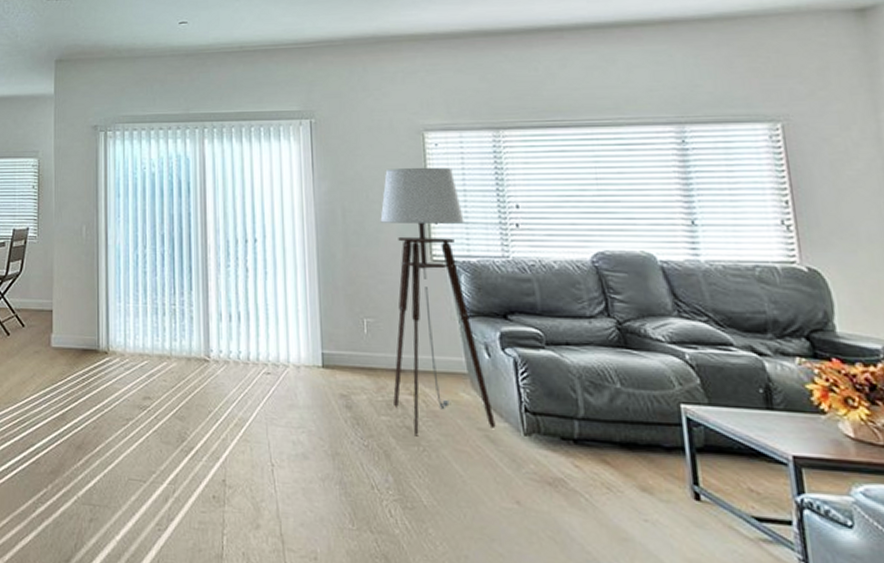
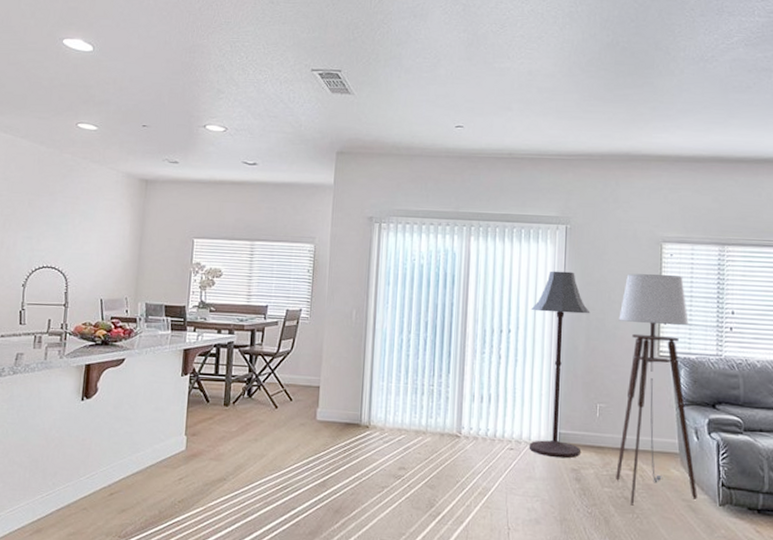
floor lamp: none [278,171,349,383] -> present [529,271,591,459]

